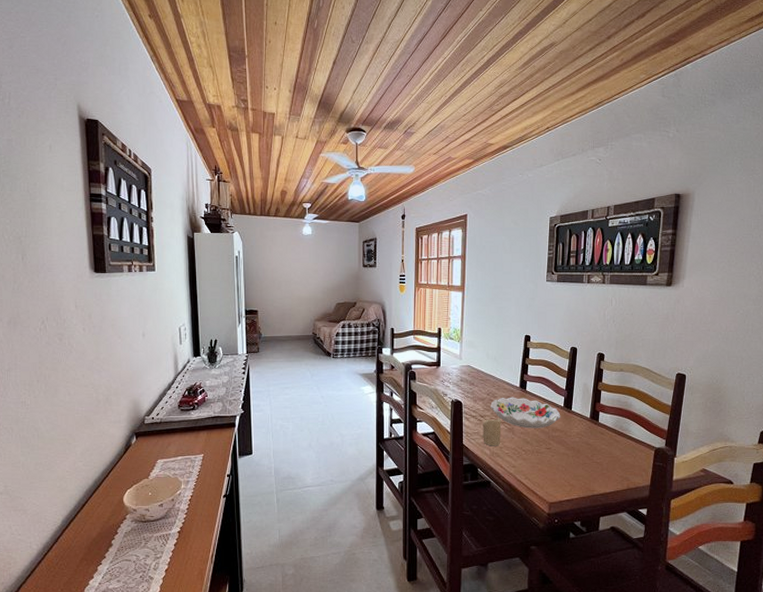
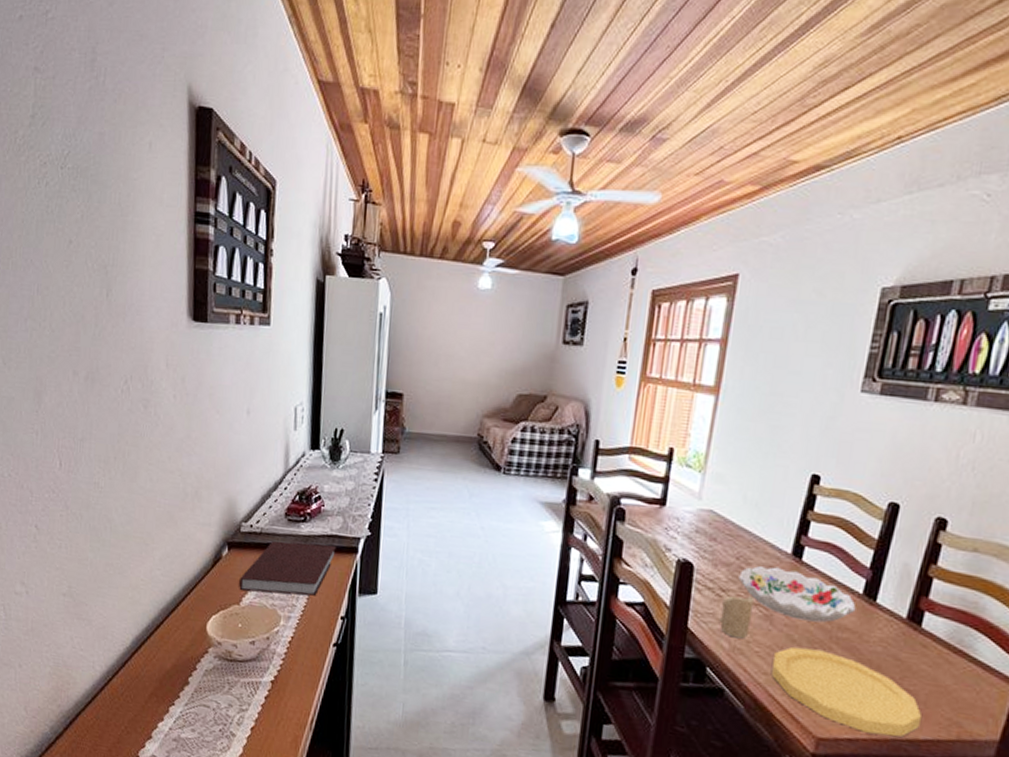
notebook: none [147,424,219,468] -> present [239,541,336,596]
plate: none [517,446,607,494] -> present [772,646,923,737]

